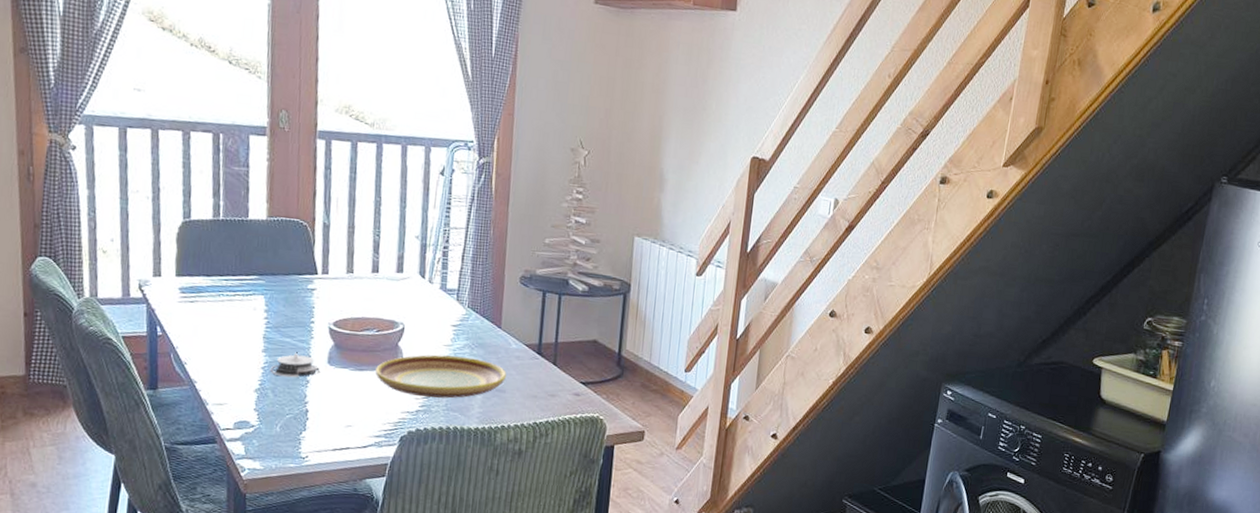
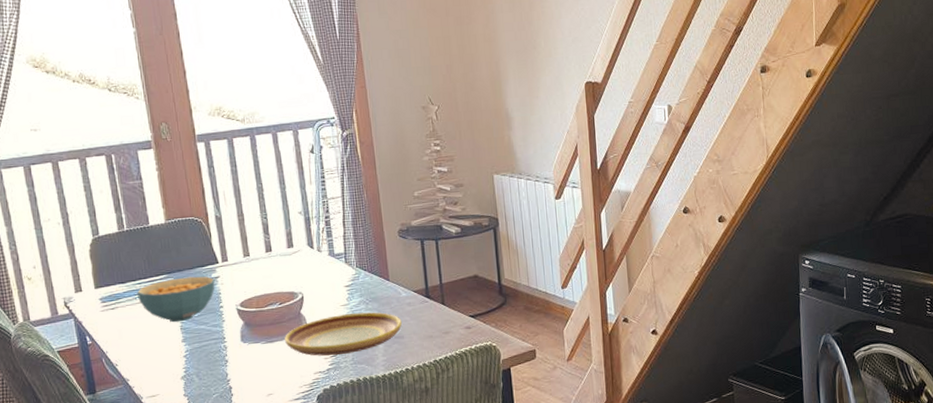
cereal bowl: none [222,281,310,331] -> present [137,276,215,323]
architectural model: present [270,352,320,378] -> none [191,336,236,361]

